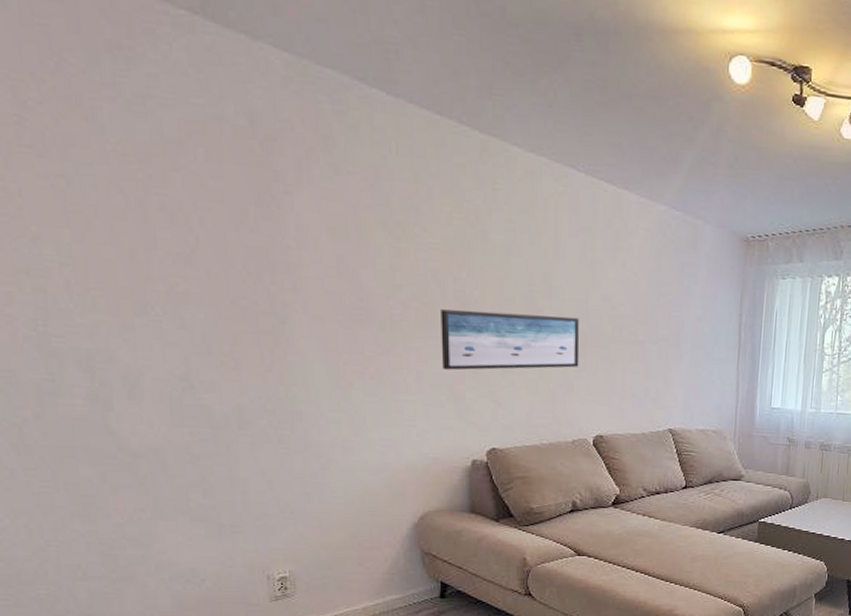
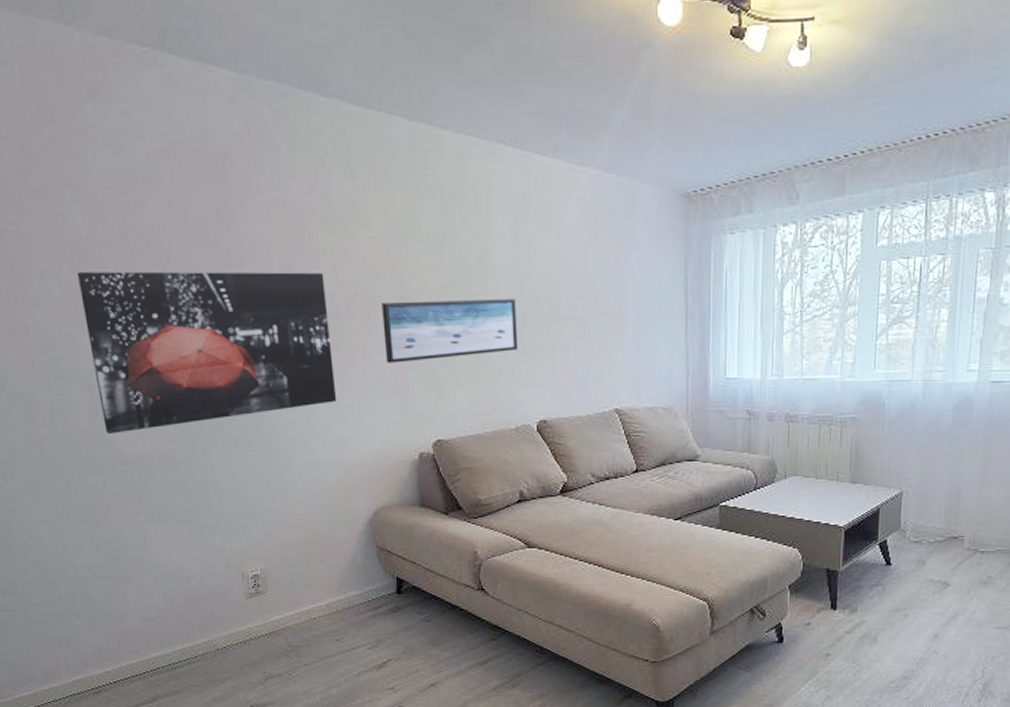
wall art: none [80,242,387,423] -> present [76,271,337,435]

